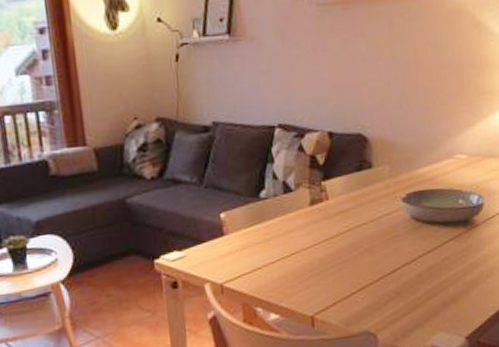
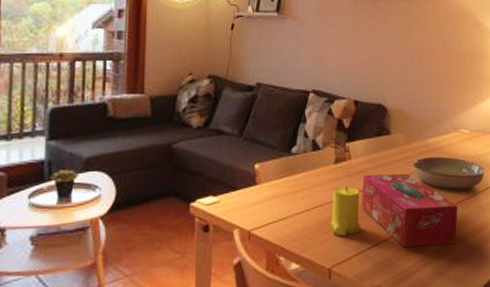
candle: none [309,229,345,283] -> present [330,186,362,237]
tissue box: none [343,209,454,290] -> present [361,173,458,248]

